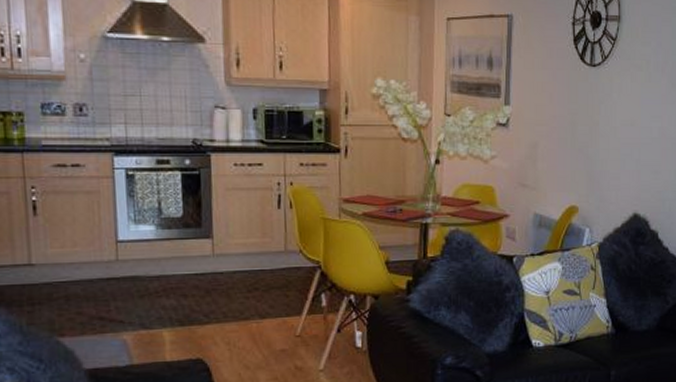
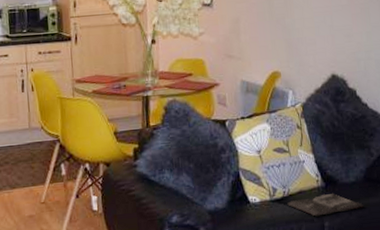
magazine: none [573,341,654,365] -> present [287,194,364,217]

